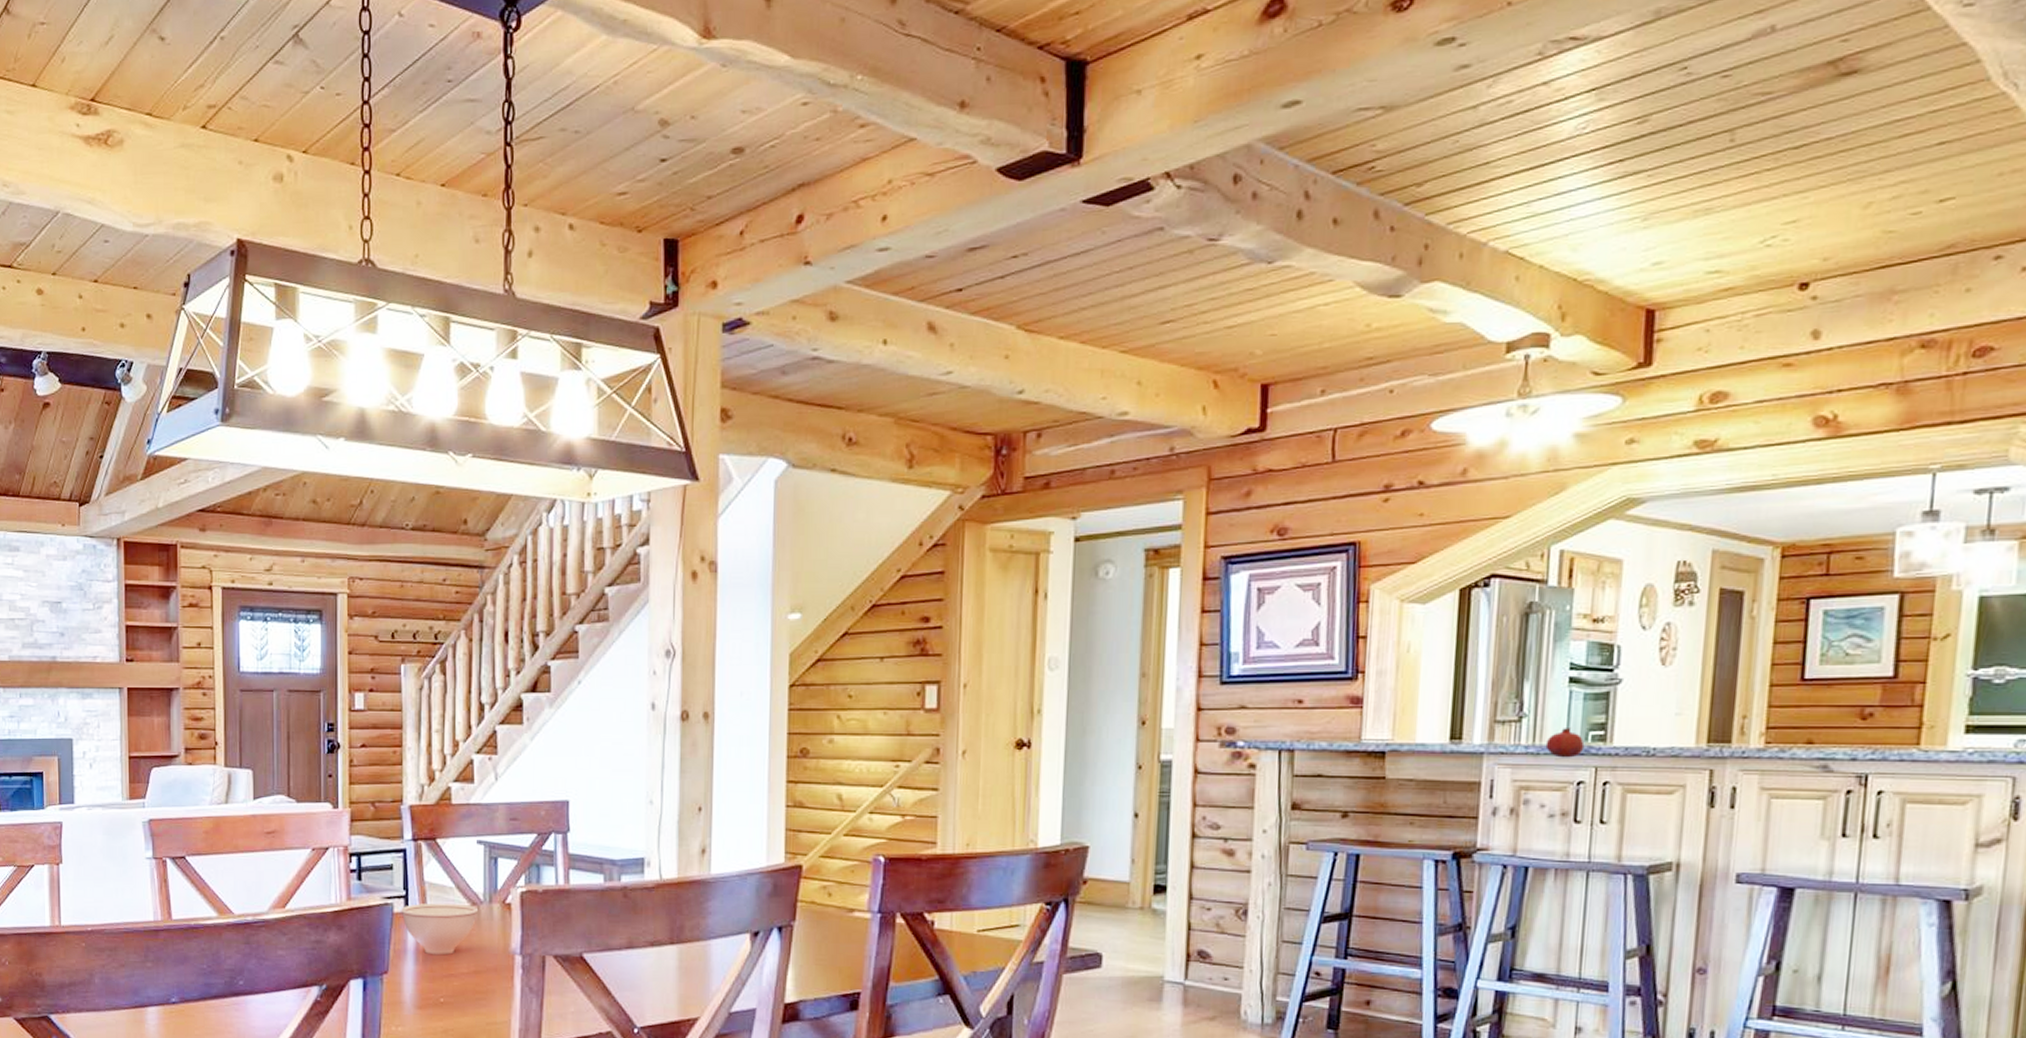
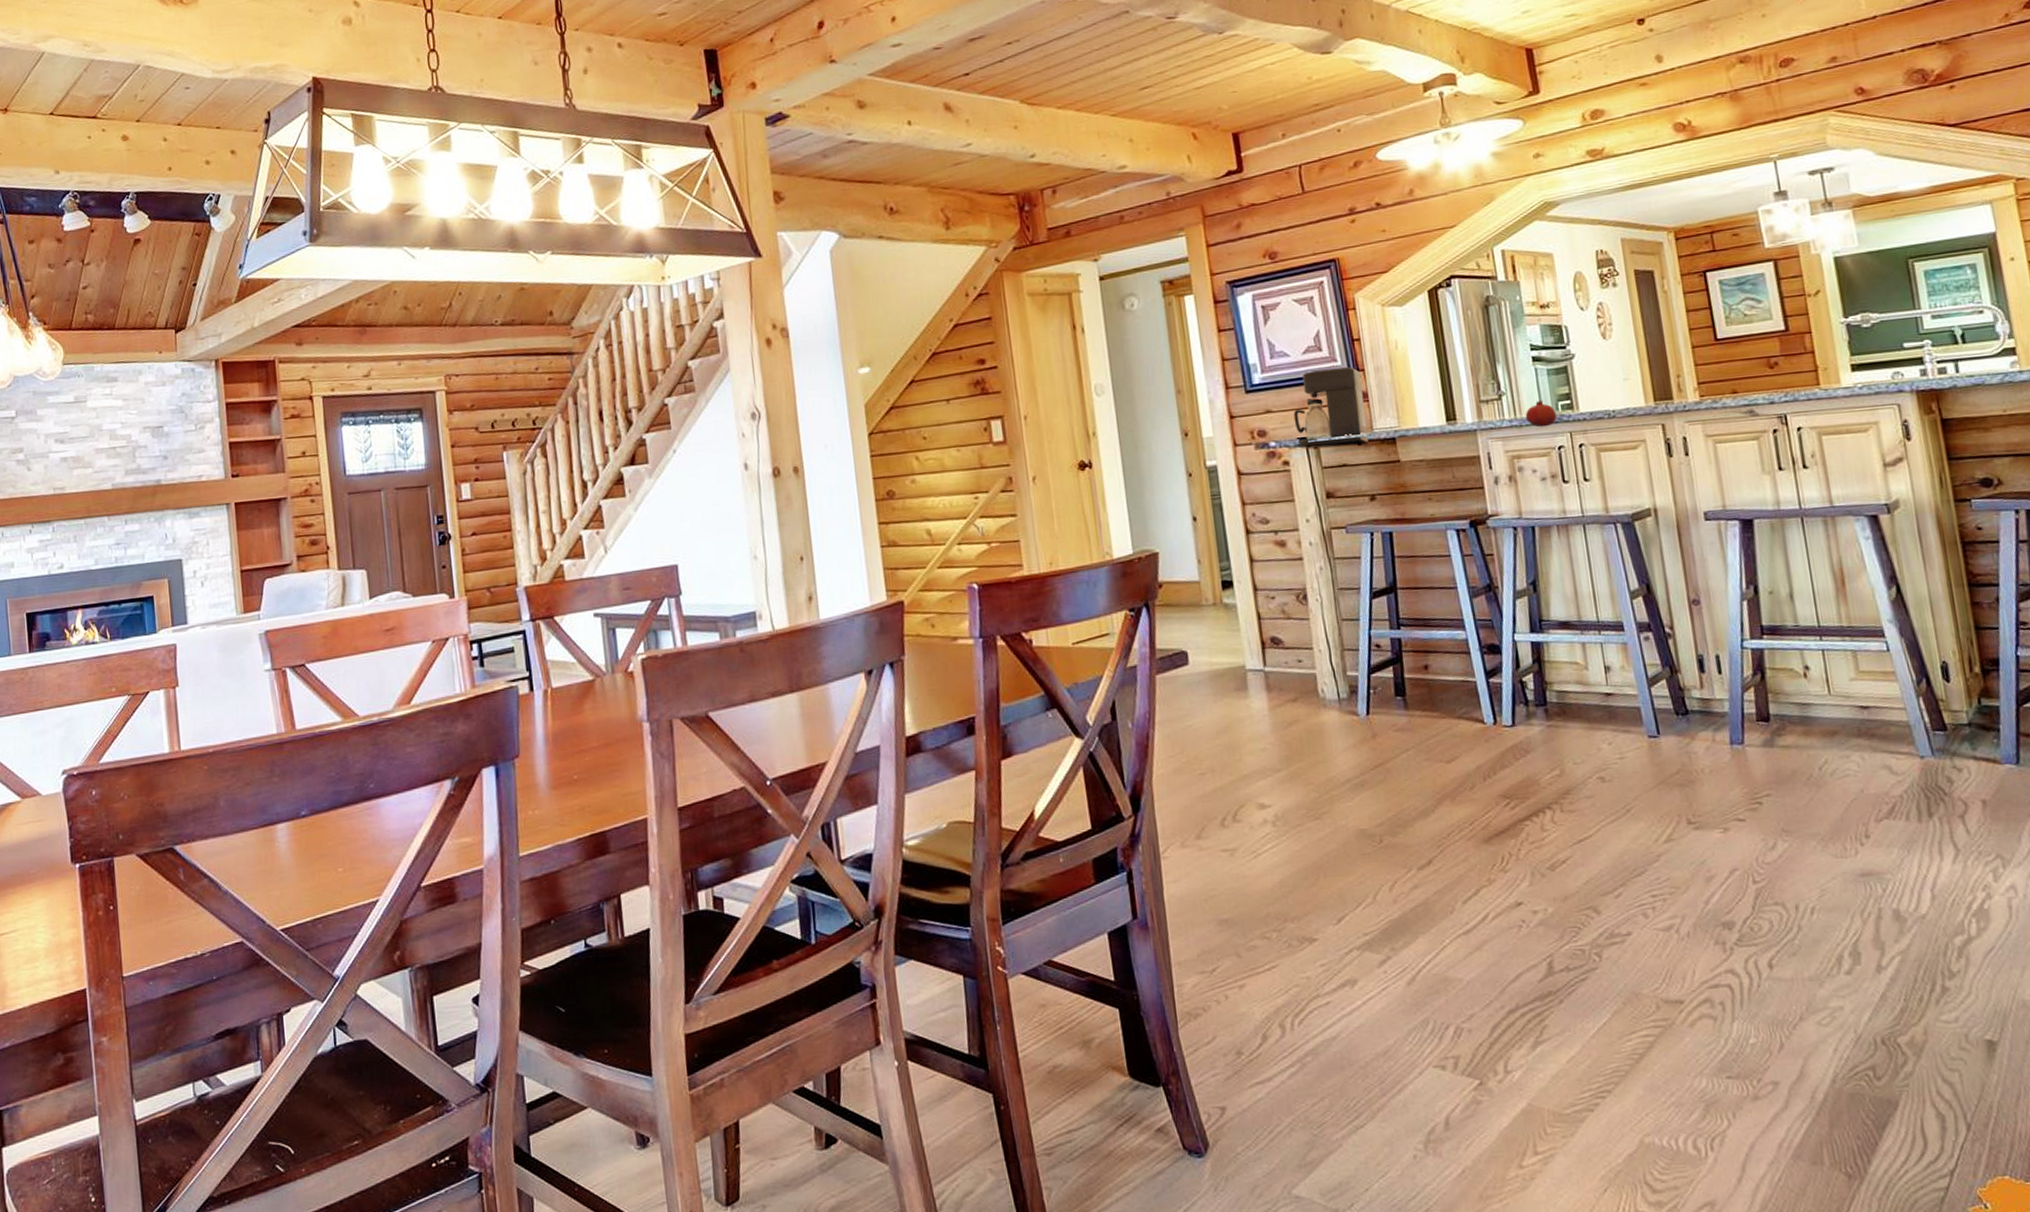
bowl: present [401,903,479,956] -> none [526,677,603,734]
coffee maker: none [1270,667,1360,757] -> present [1293,367,1369,450]

